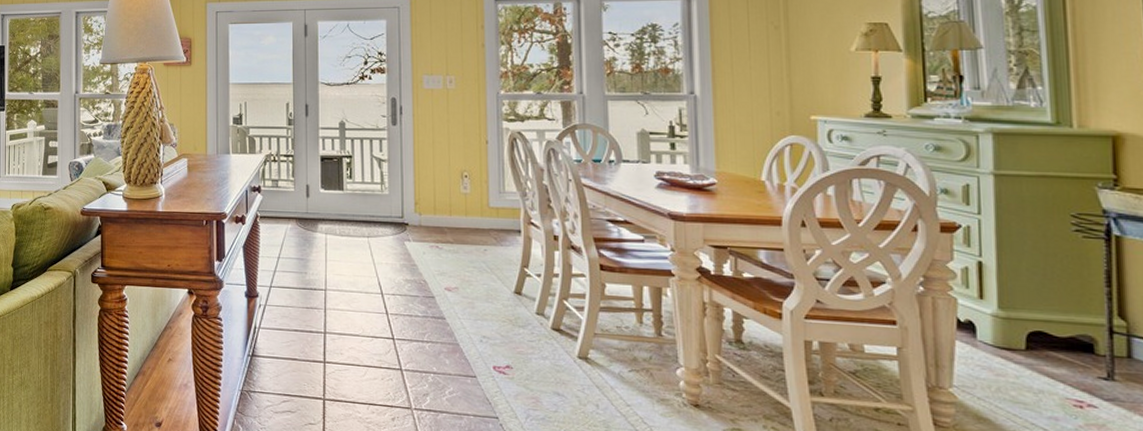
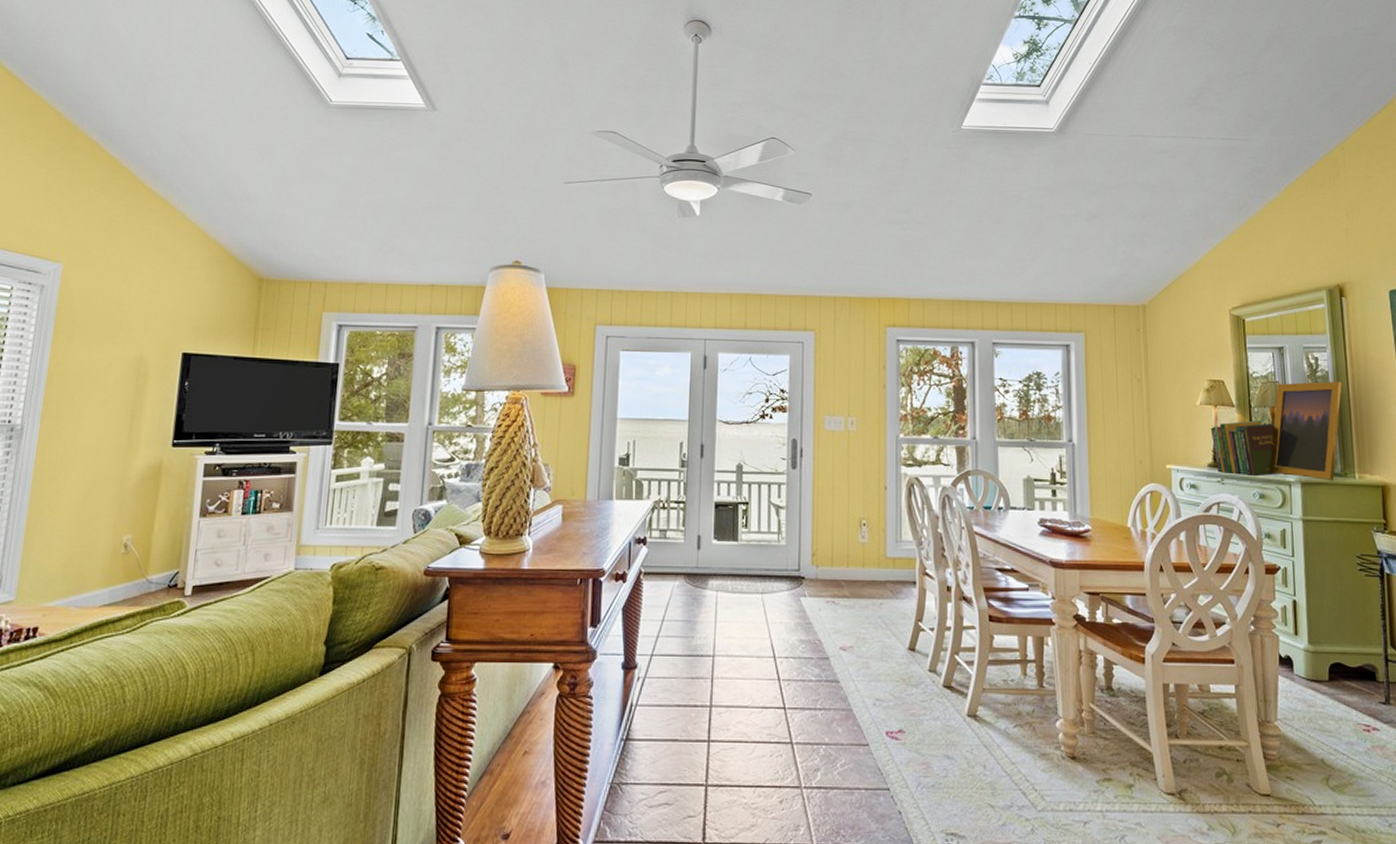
books: none [869,65,962,127] -> present [1210,420,1279,477]
picture frame: none [948,16,1057,130] -> present [1269,381,1342,480]

